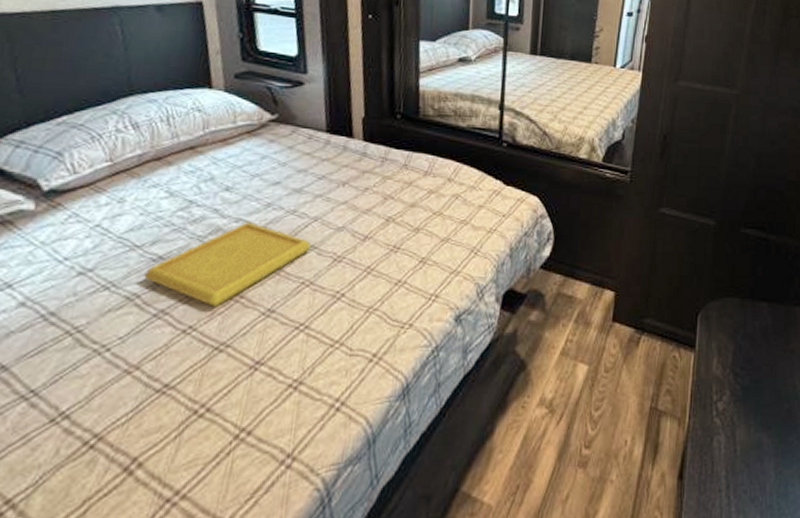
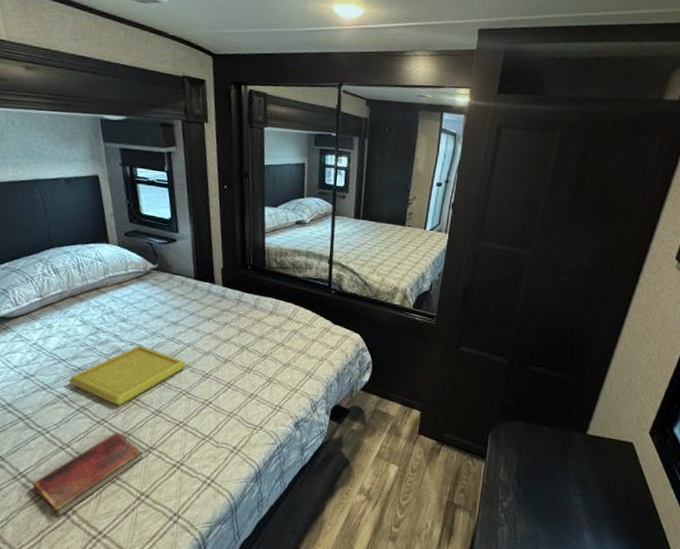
diary: none [79,343,247,476] -> present [32,431,144,518]

